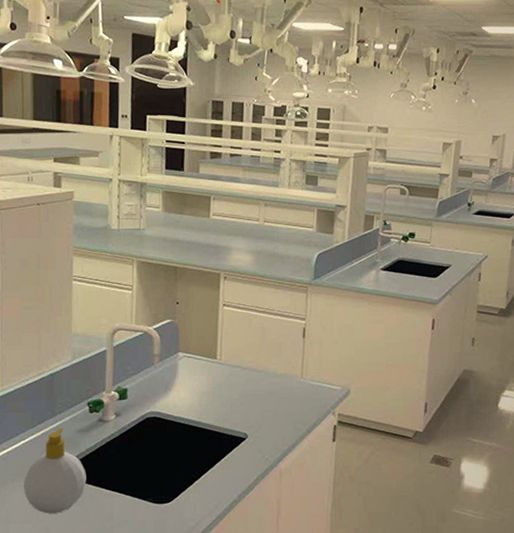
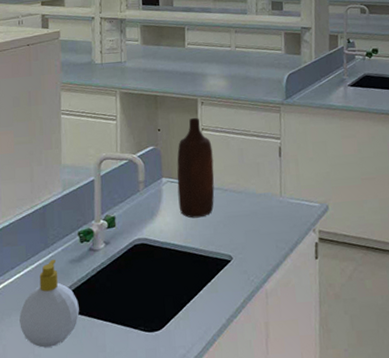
bottle: none [194,292,234,395] -> present [177,117,215,218]

